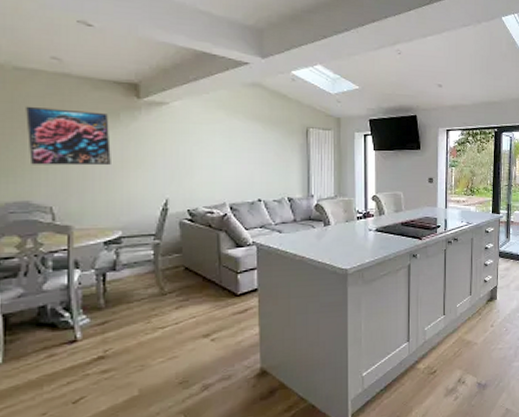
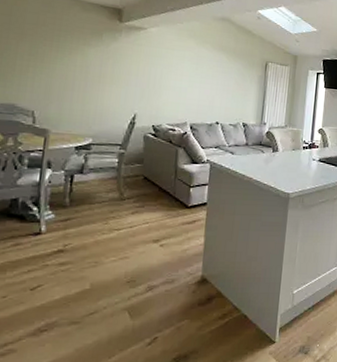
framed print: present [26,106,111,166] -> none [19,20,93,79]

